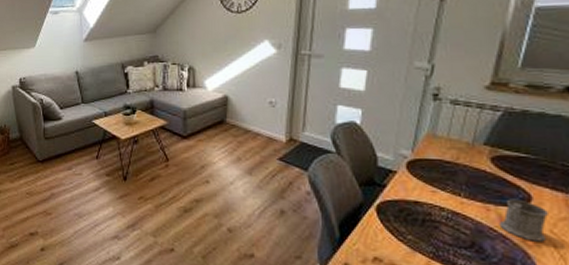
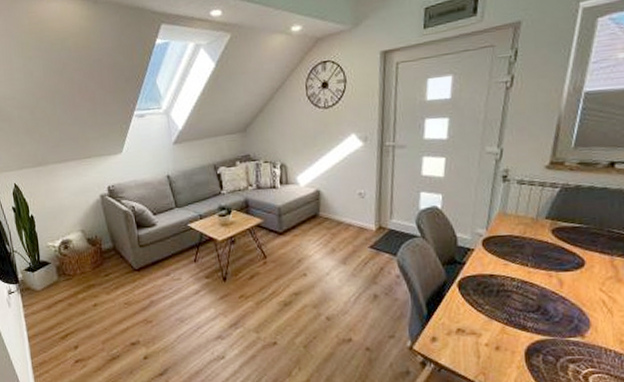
mug: present [499,199,548,242] -> none [559,264,598,300]

